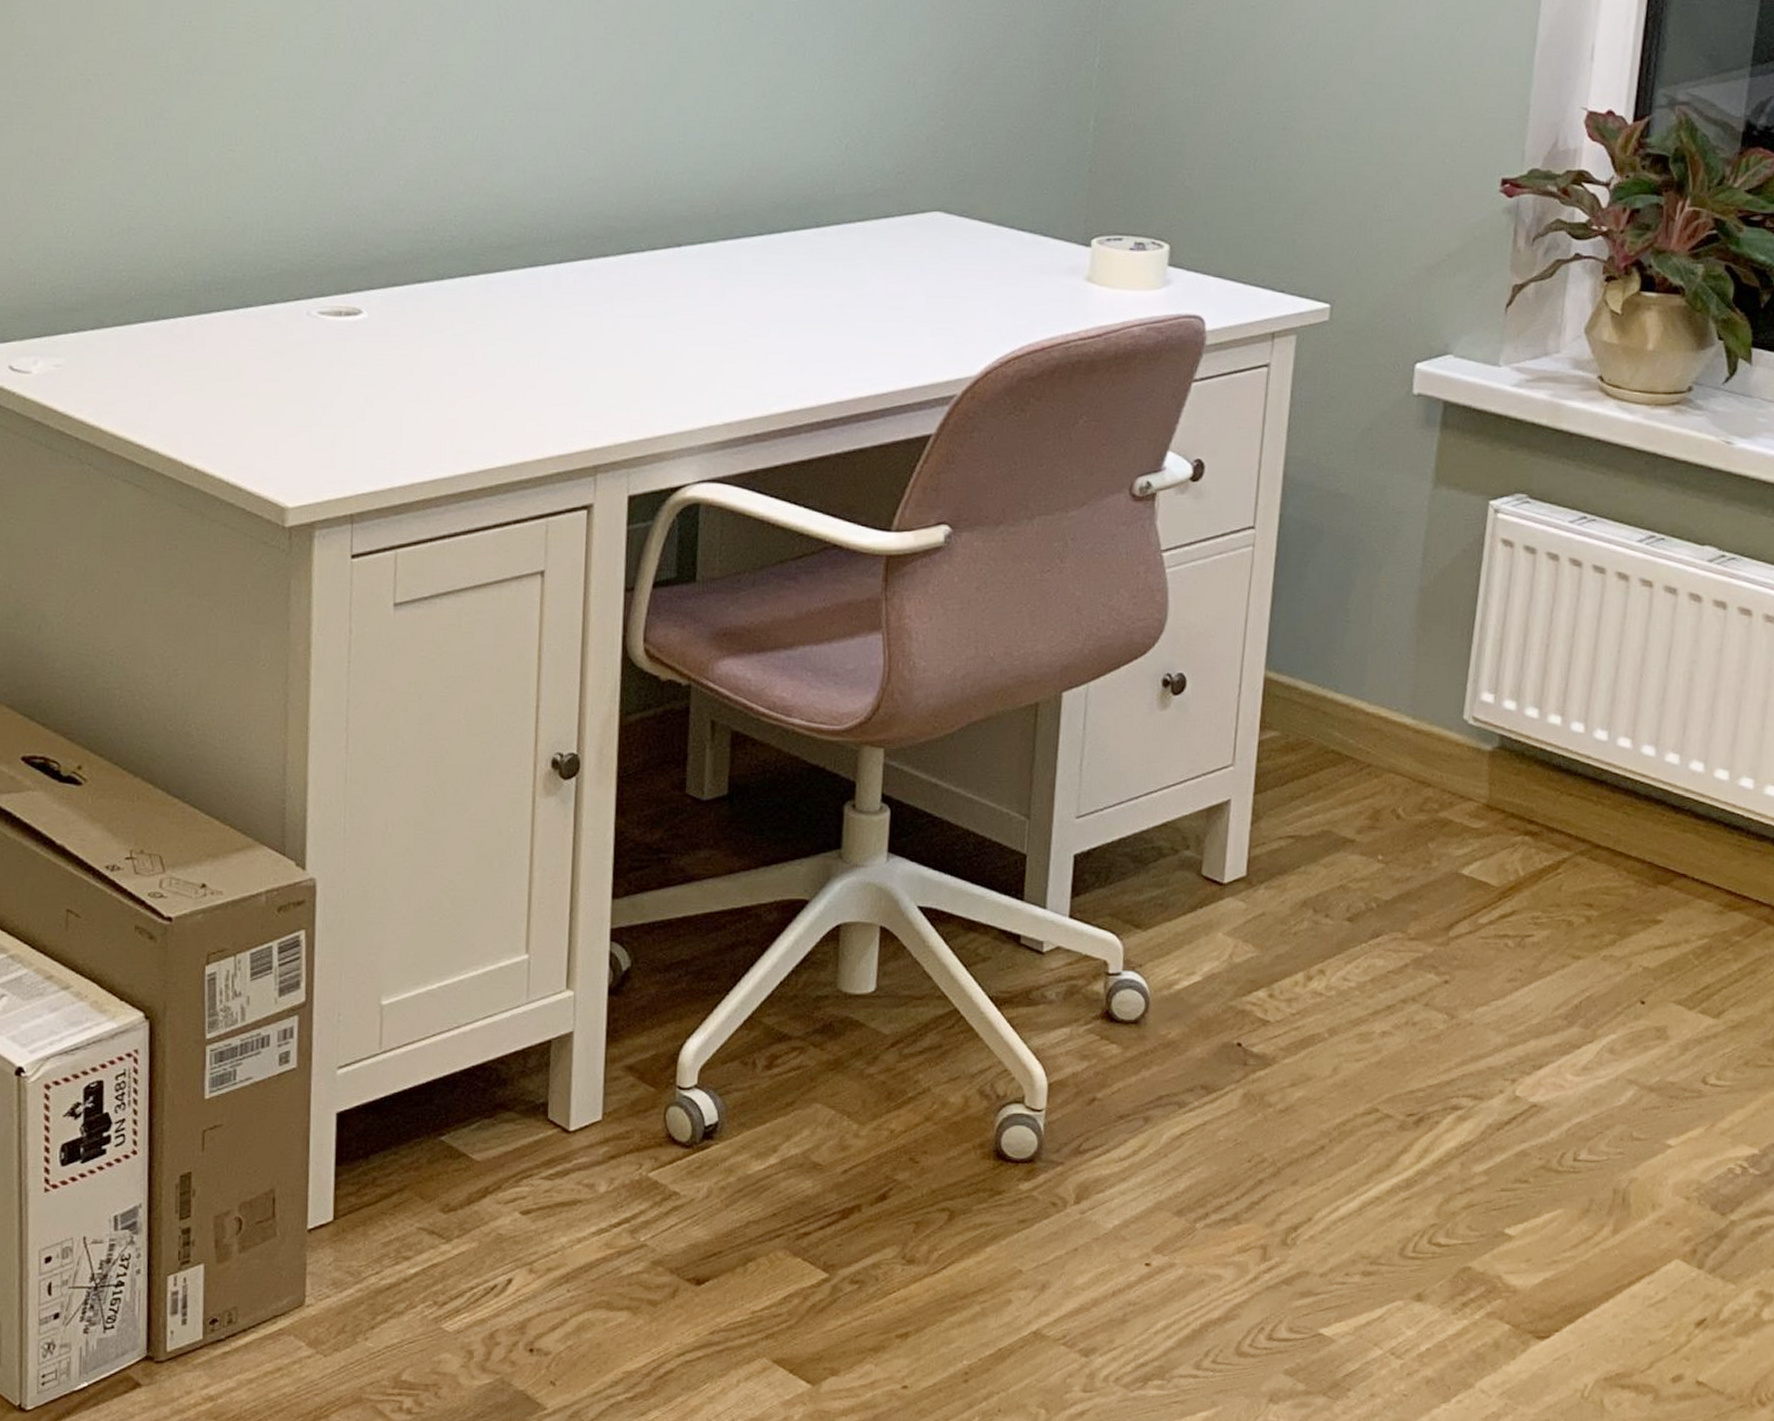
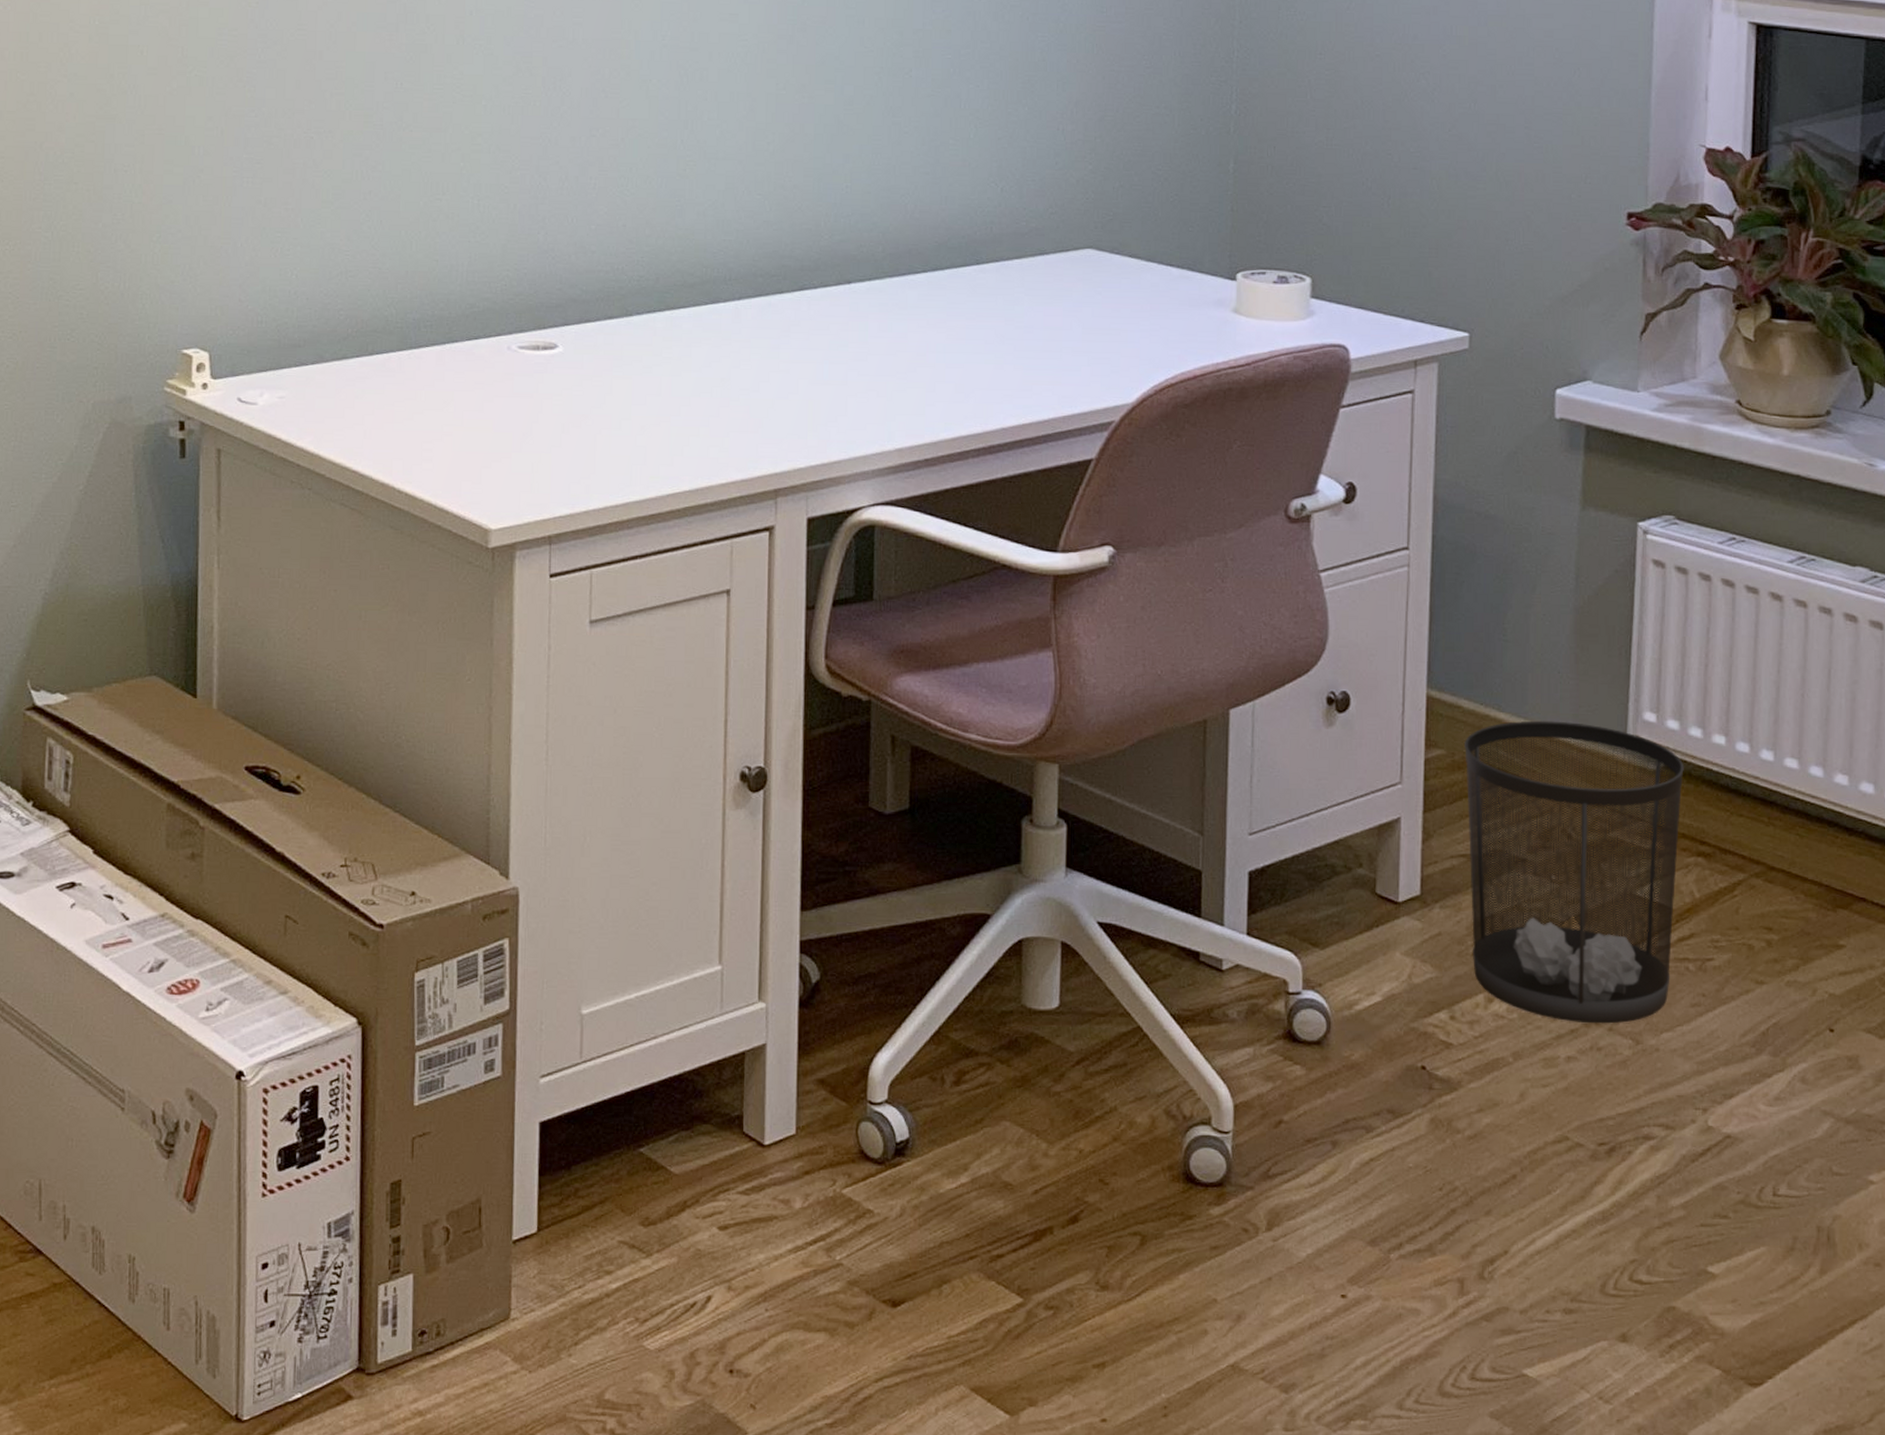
waste bin: none [1295,702,1518,1000] -> present [1465,720,1684,1024]

